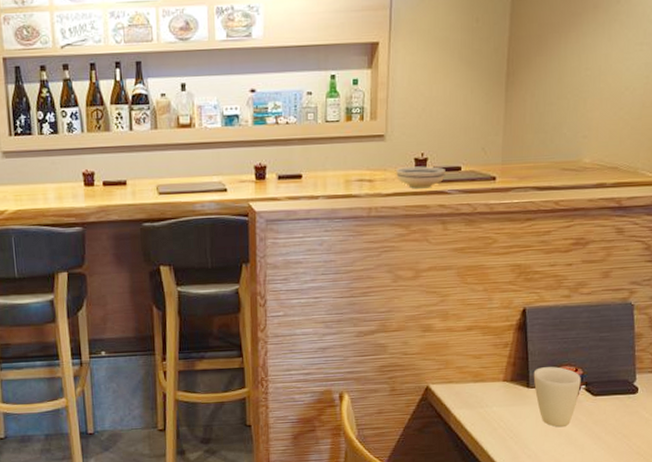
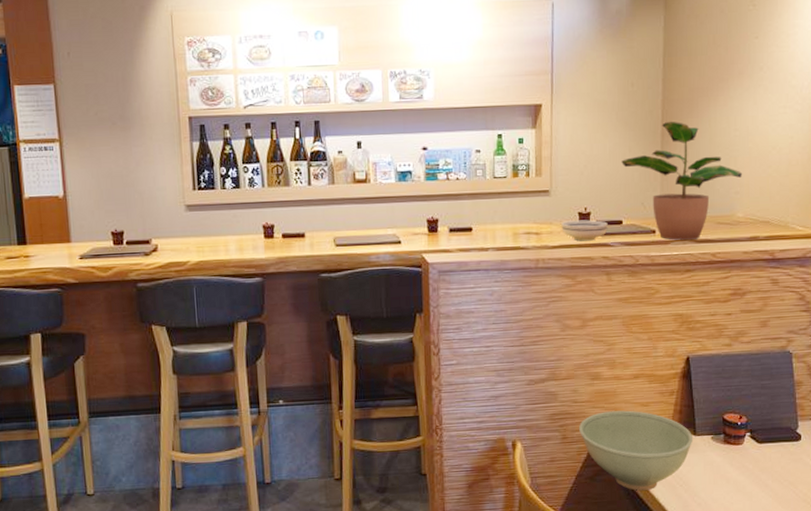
bowl: none [407,362,526,443] -> present [578,410,694,491]
potted plant: none [462,59,591,187] -> present [621,121,742,240]
cup: present [533,366,581,428] -> none [699,414,746,475]

